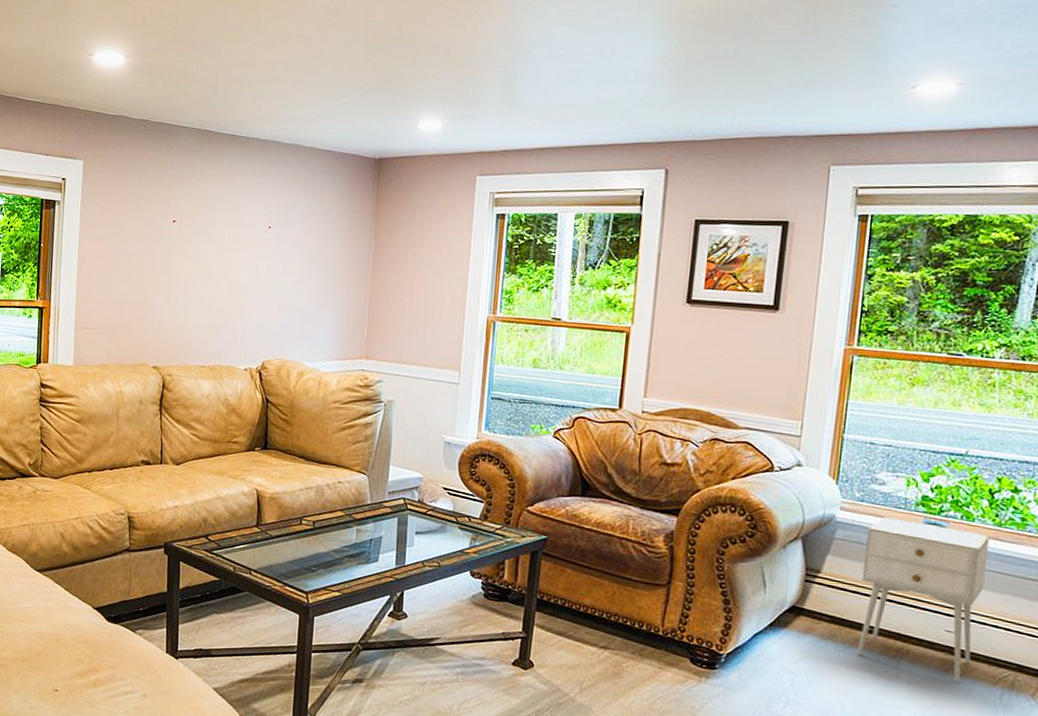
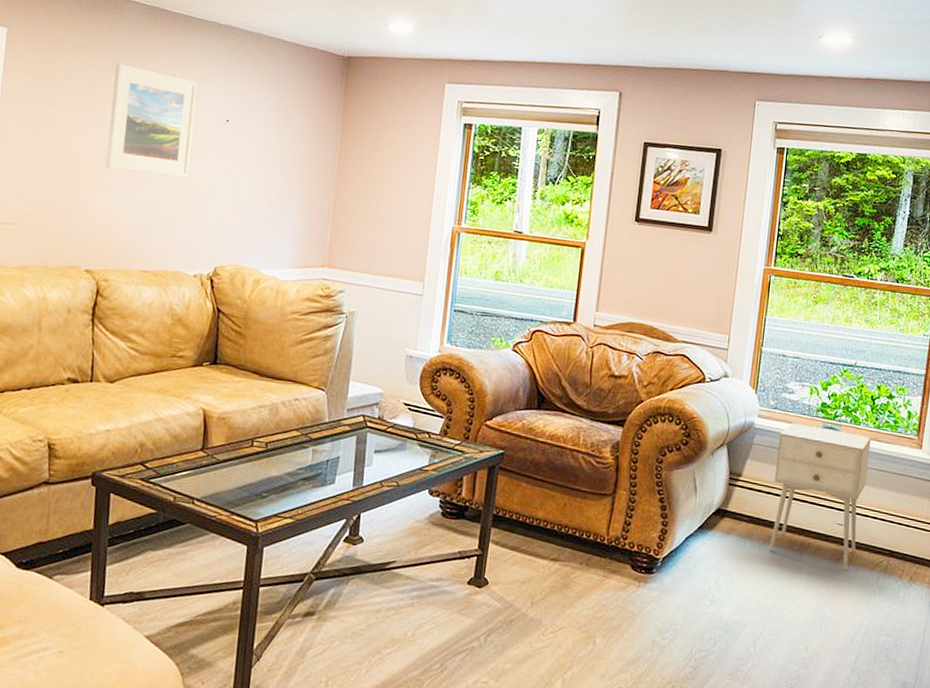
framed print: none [166,182,243,282] -> present [105,62,199,178]

